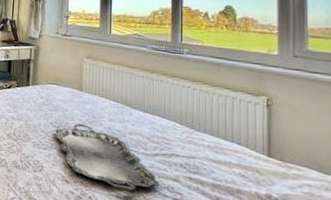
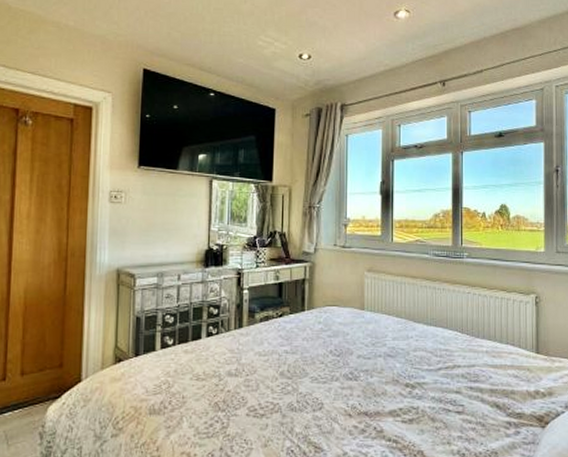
serving tray: present [55,123,160,191] -> none [335,348,443,412]

